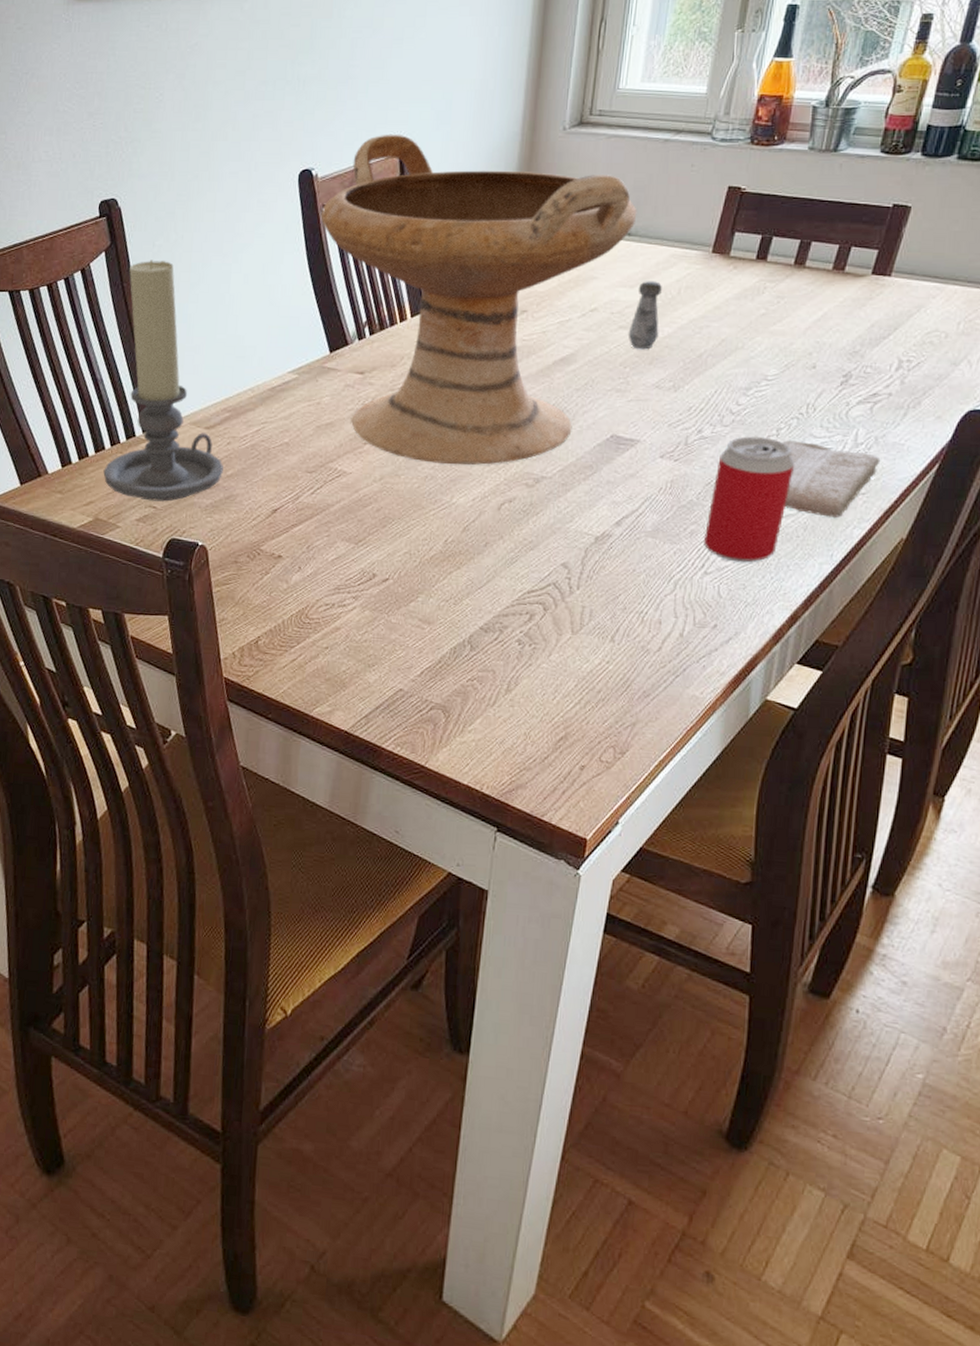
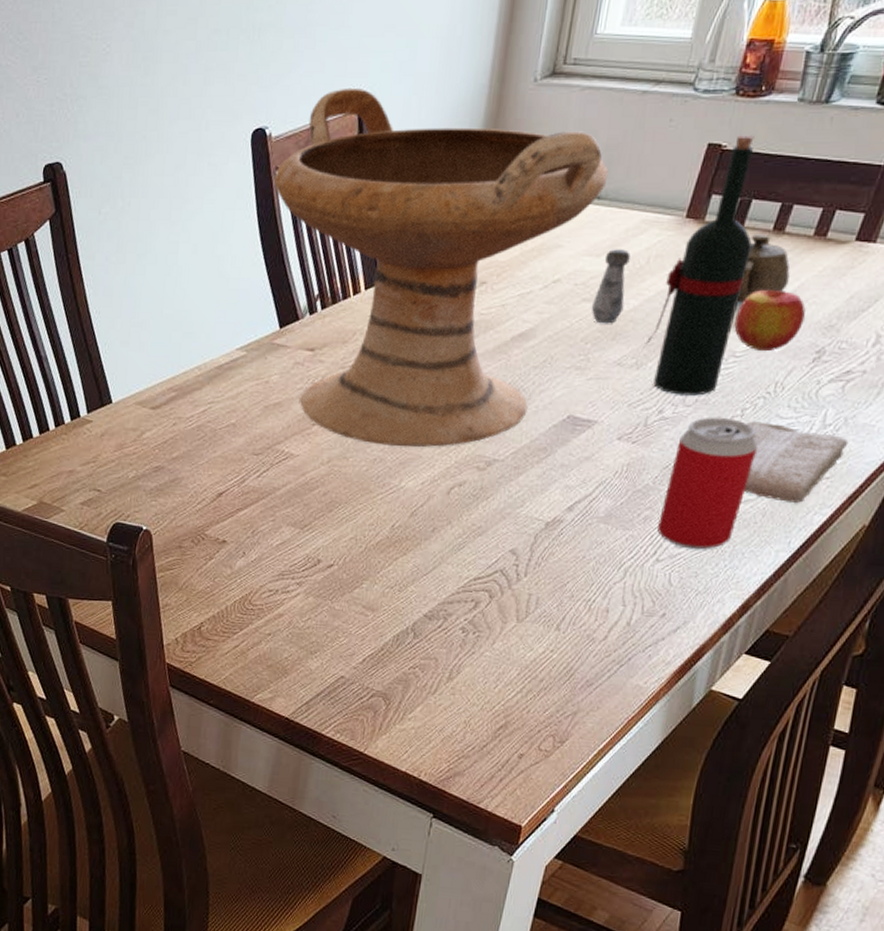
candle holder: present [103,259,223,502] -> none [47,228,169,485]
wine bottle: none [679,178,776,416] -> present [643,134,755,396]
apple: none [764,319,830,376] -> present [734,290,806,352]
teapot: none [766,268,813,331] -> present [737,234,790,303]

